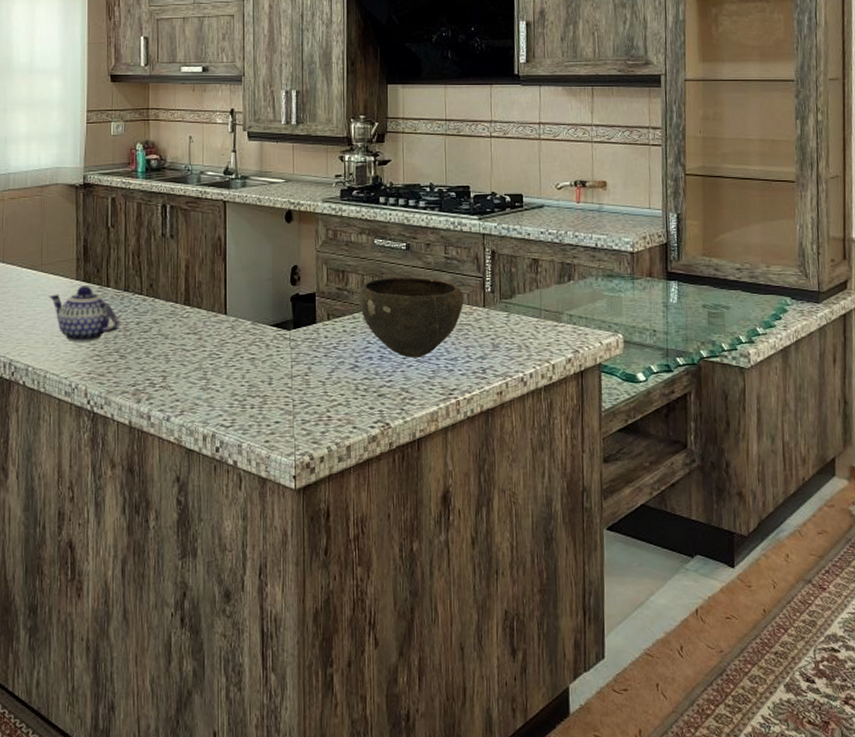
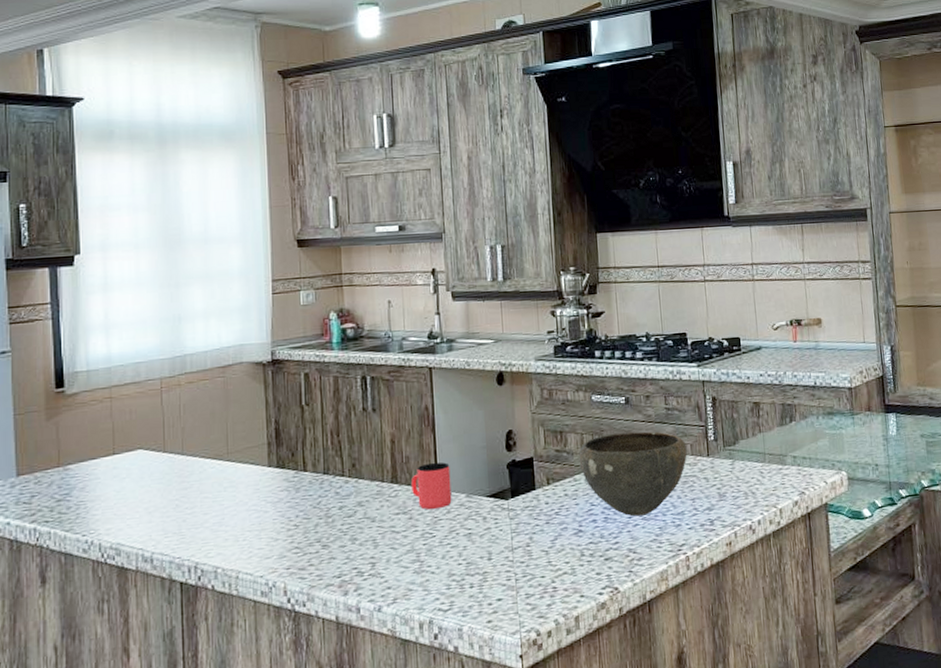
teapot: present [49,286,120,342] -> none [237,472,321,536]
cup: none [202,289,238,333] -> present [411,462,452,510]

